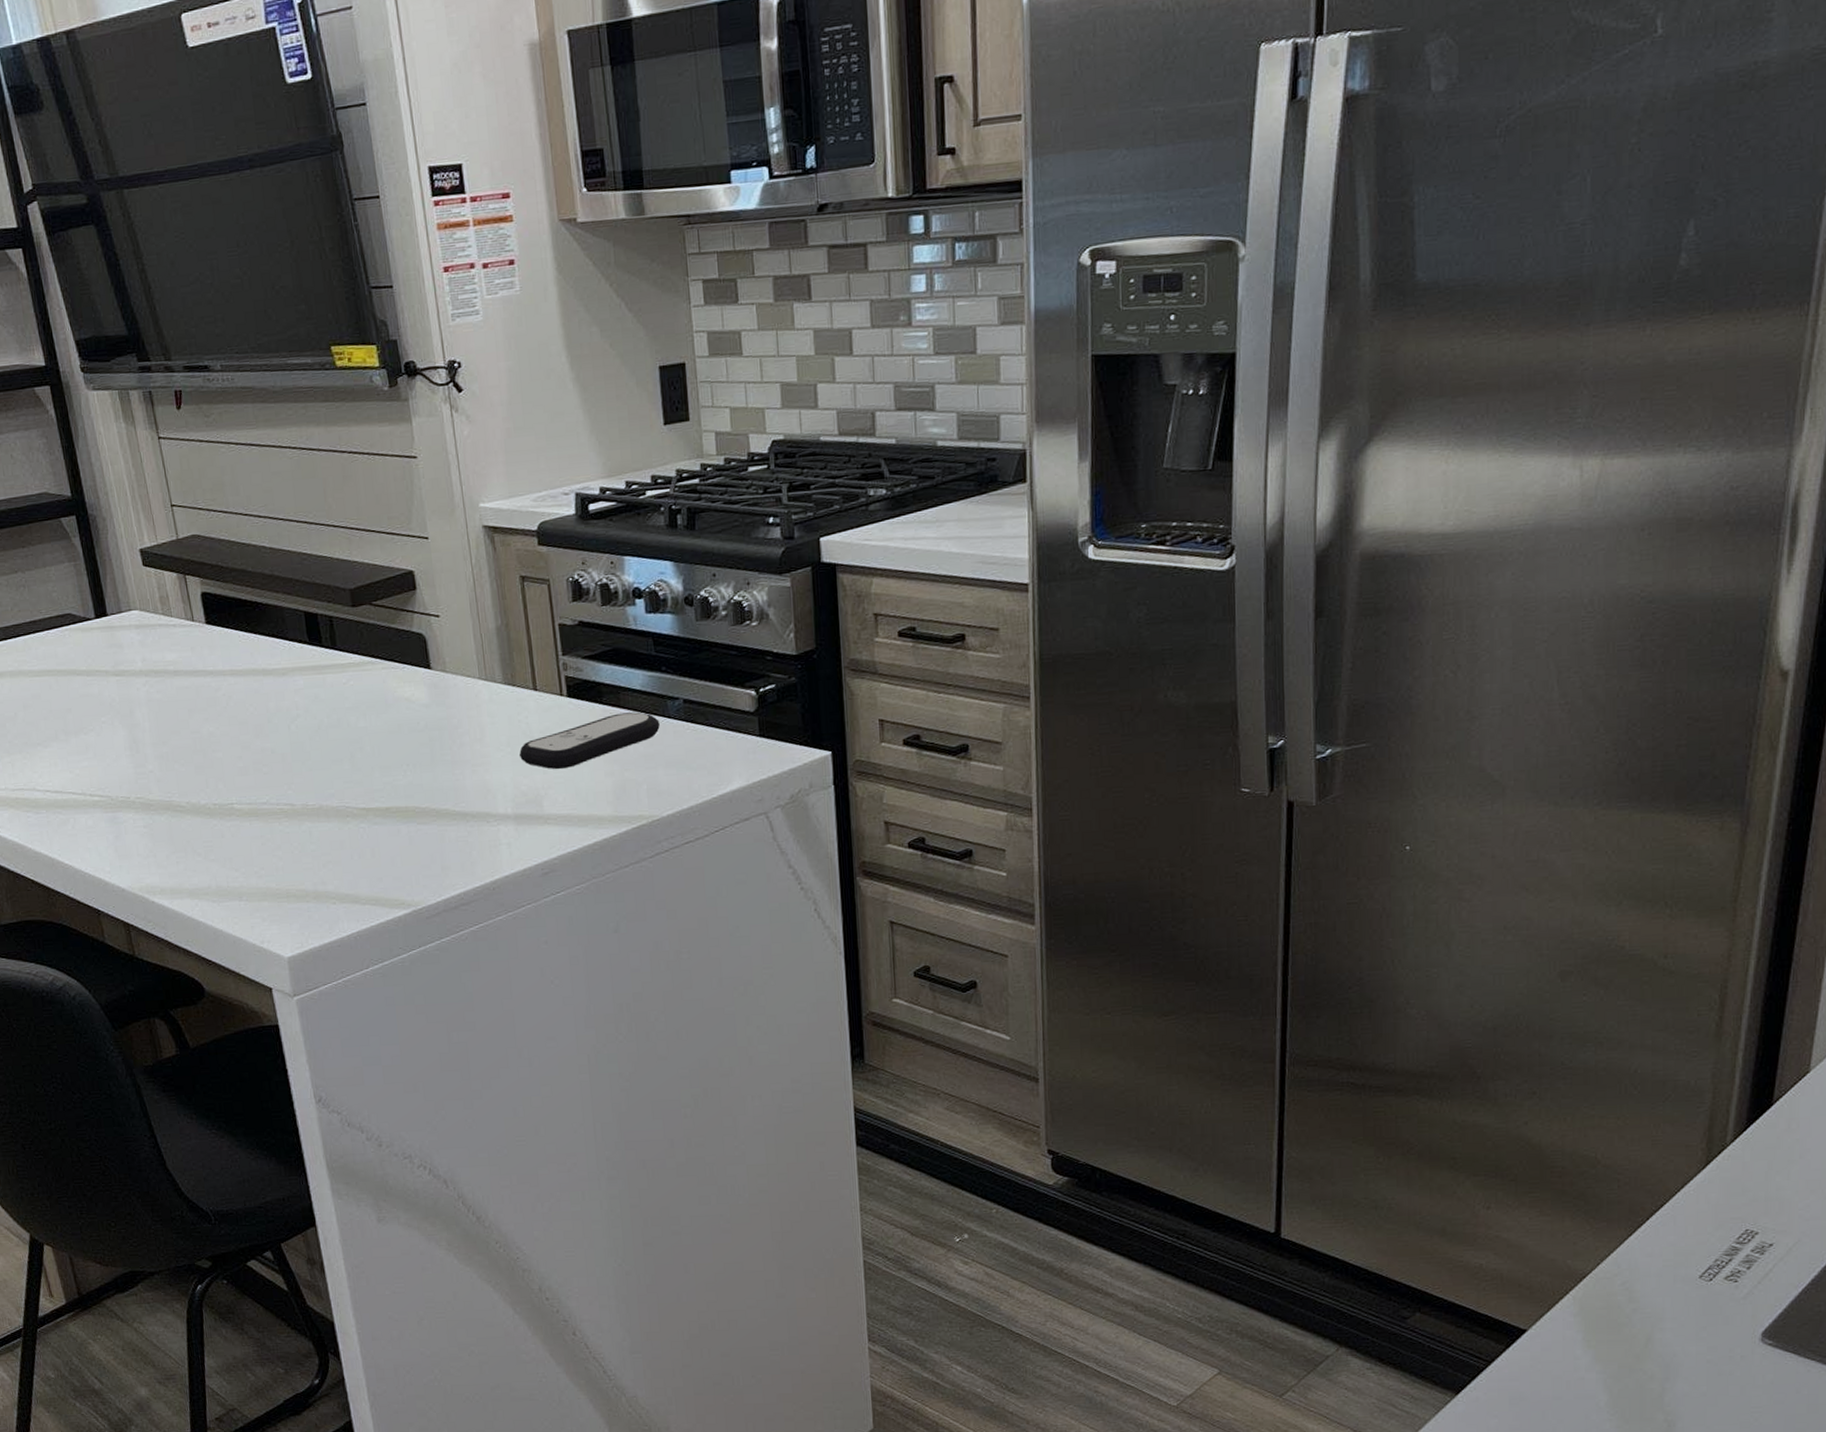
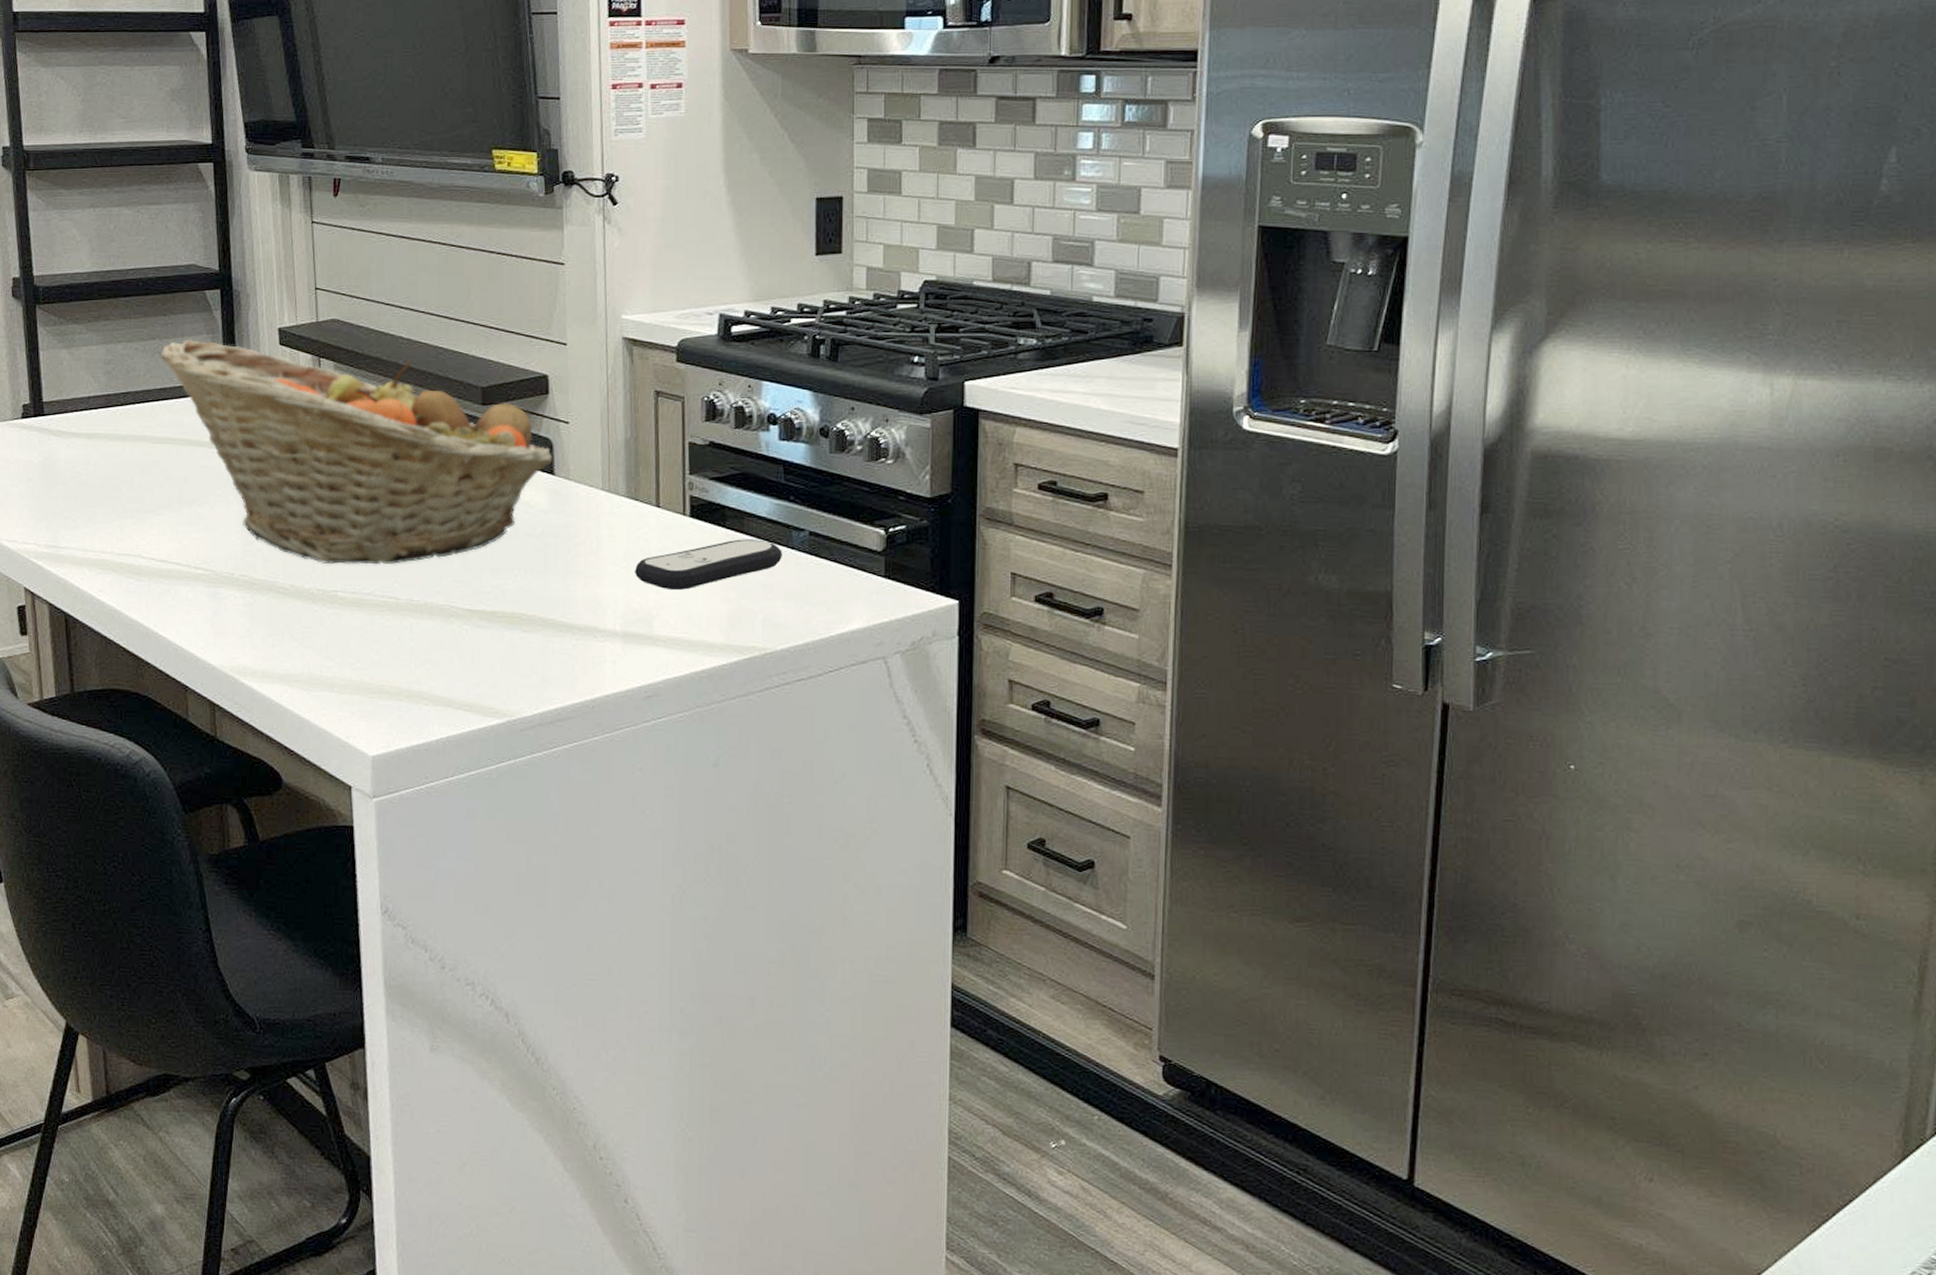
fruit basket: none [25,569,428,778] -> present [160,340,553,565]

